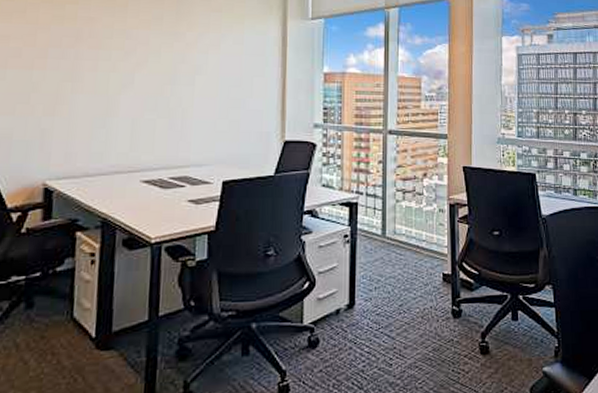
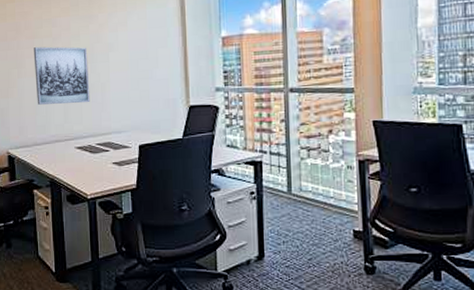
wall art: none [94,60,169,130] -> present [33,46,90,105]

